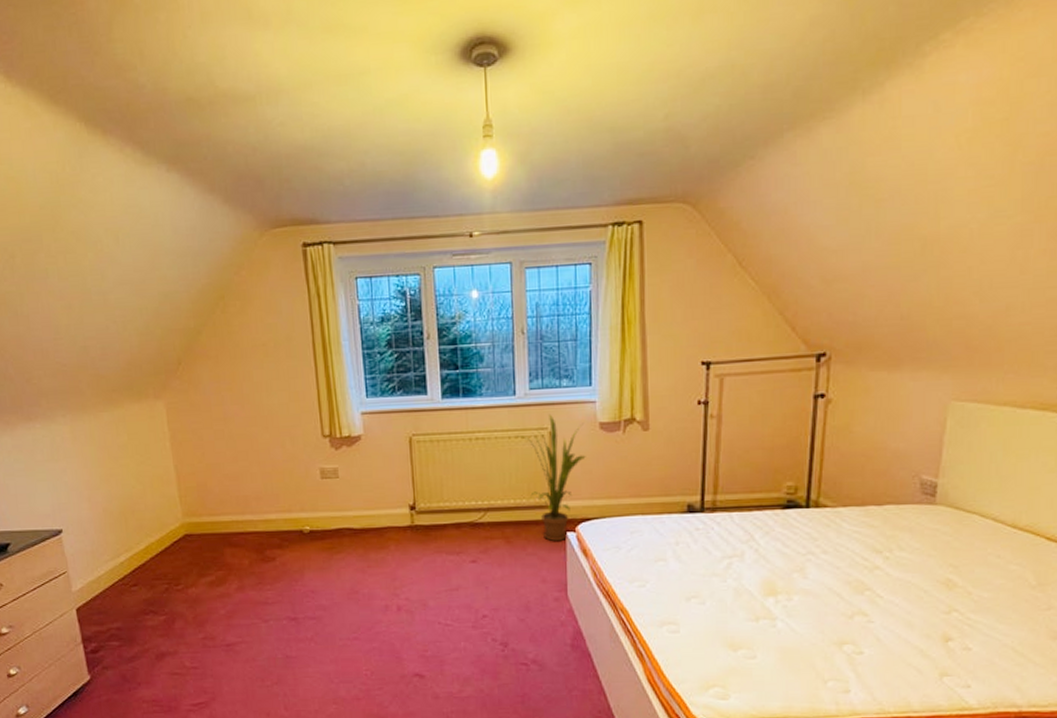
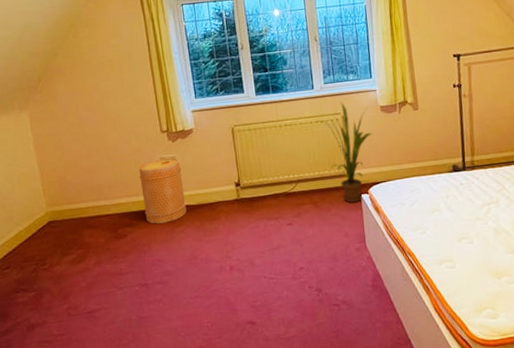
basket: none [293,469,349,548] -> present [138,158,187,224]

